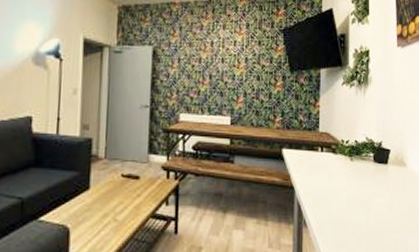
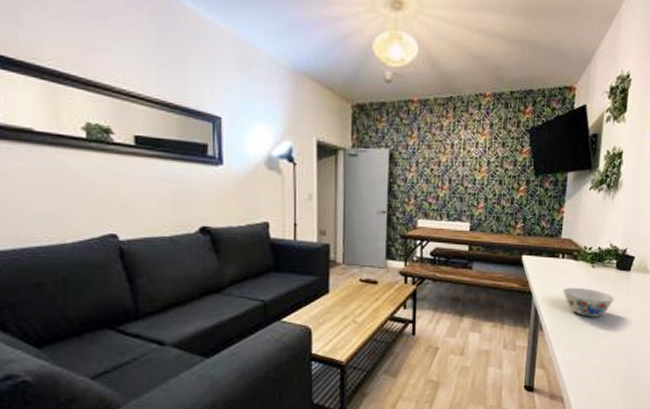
bowl: none [324,181,375,213] -> present [562,287,615,318]

